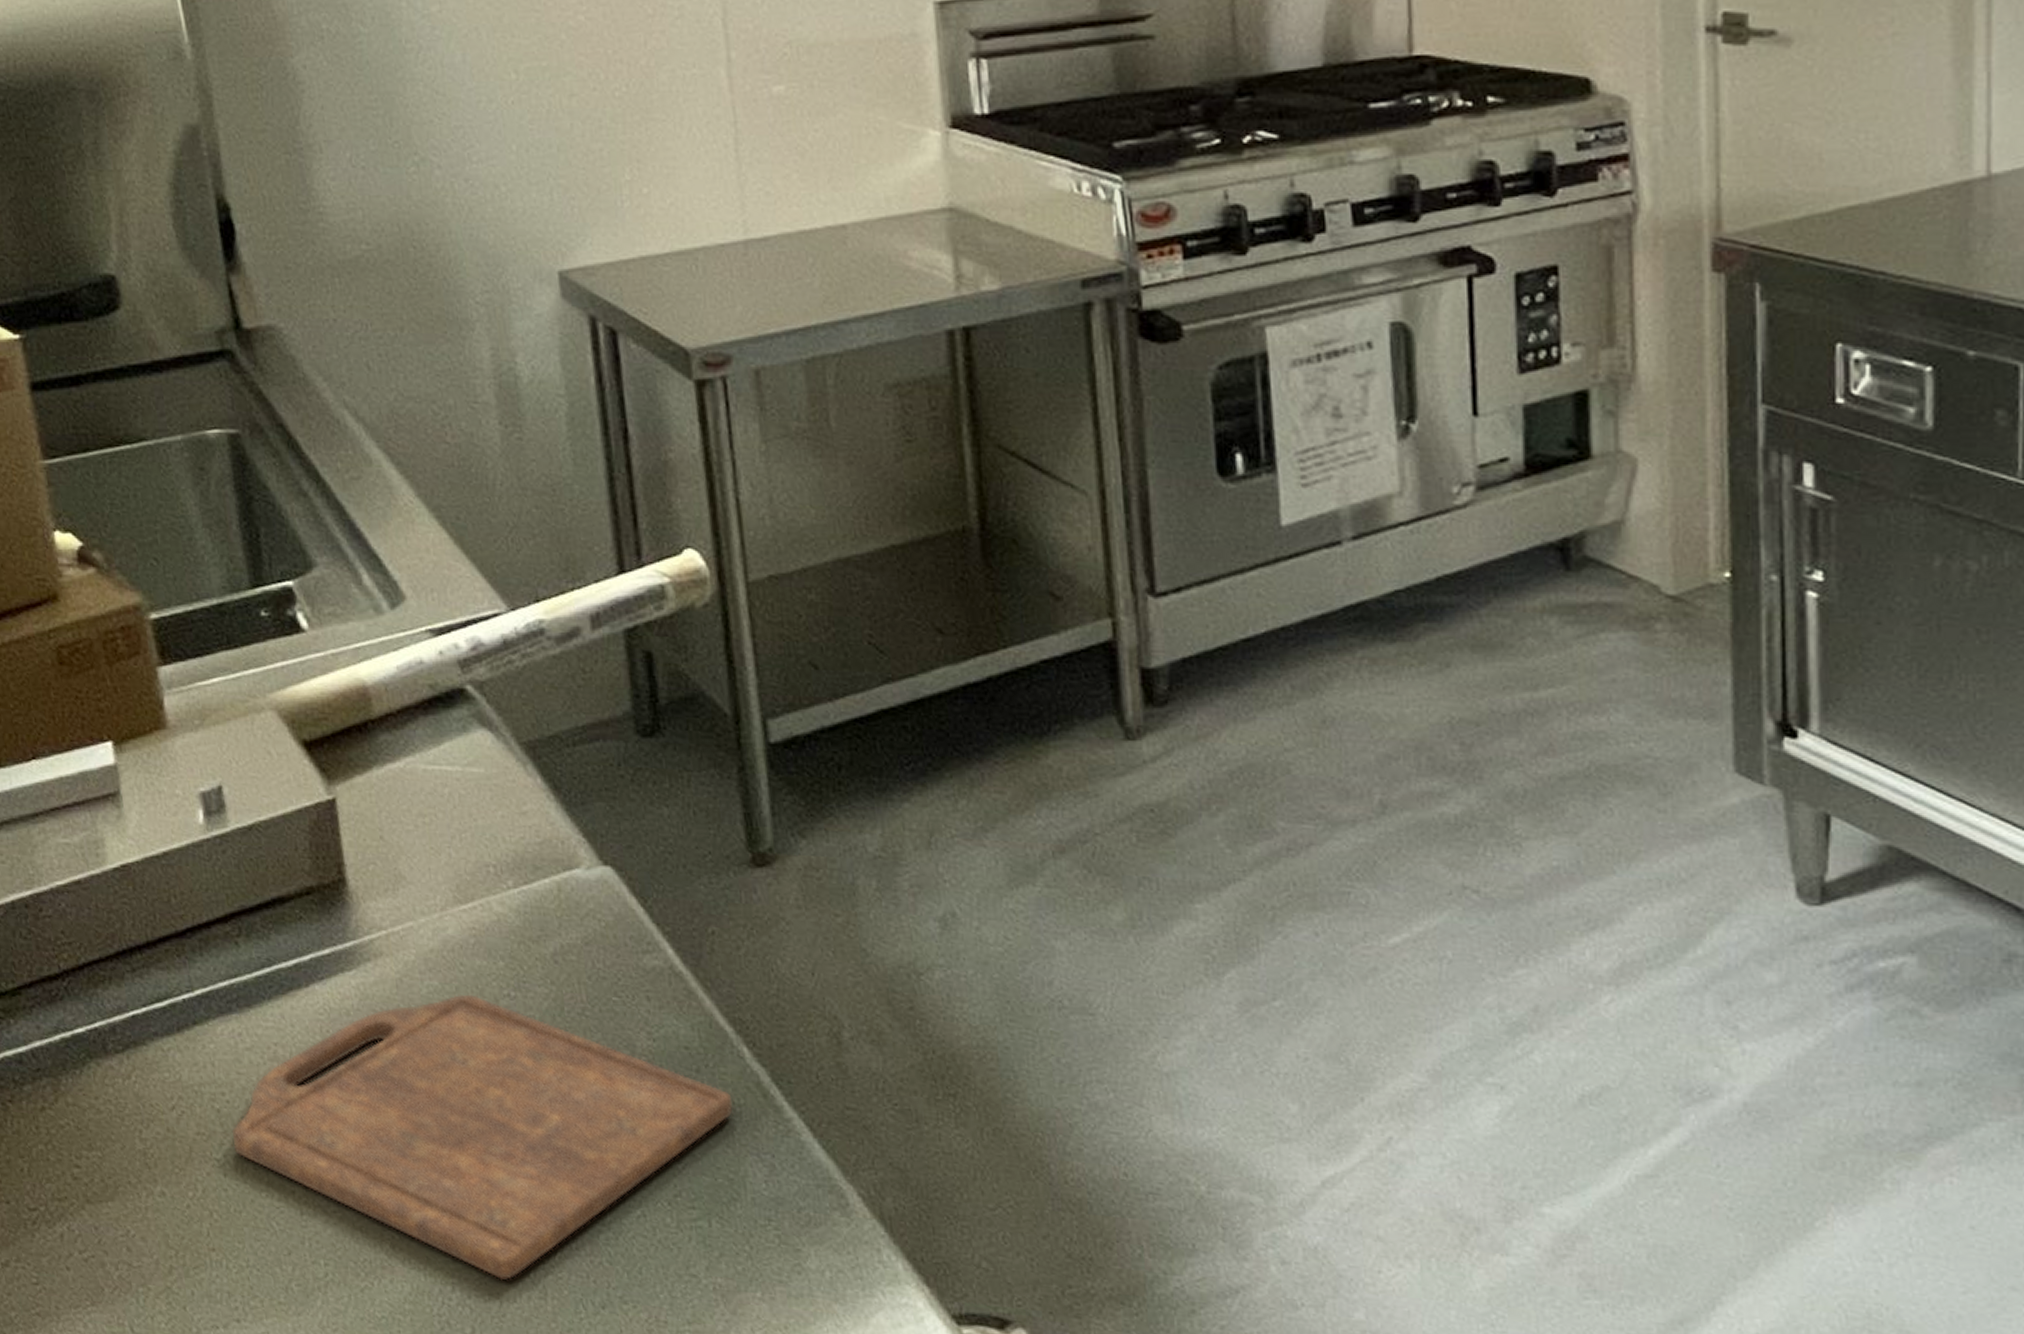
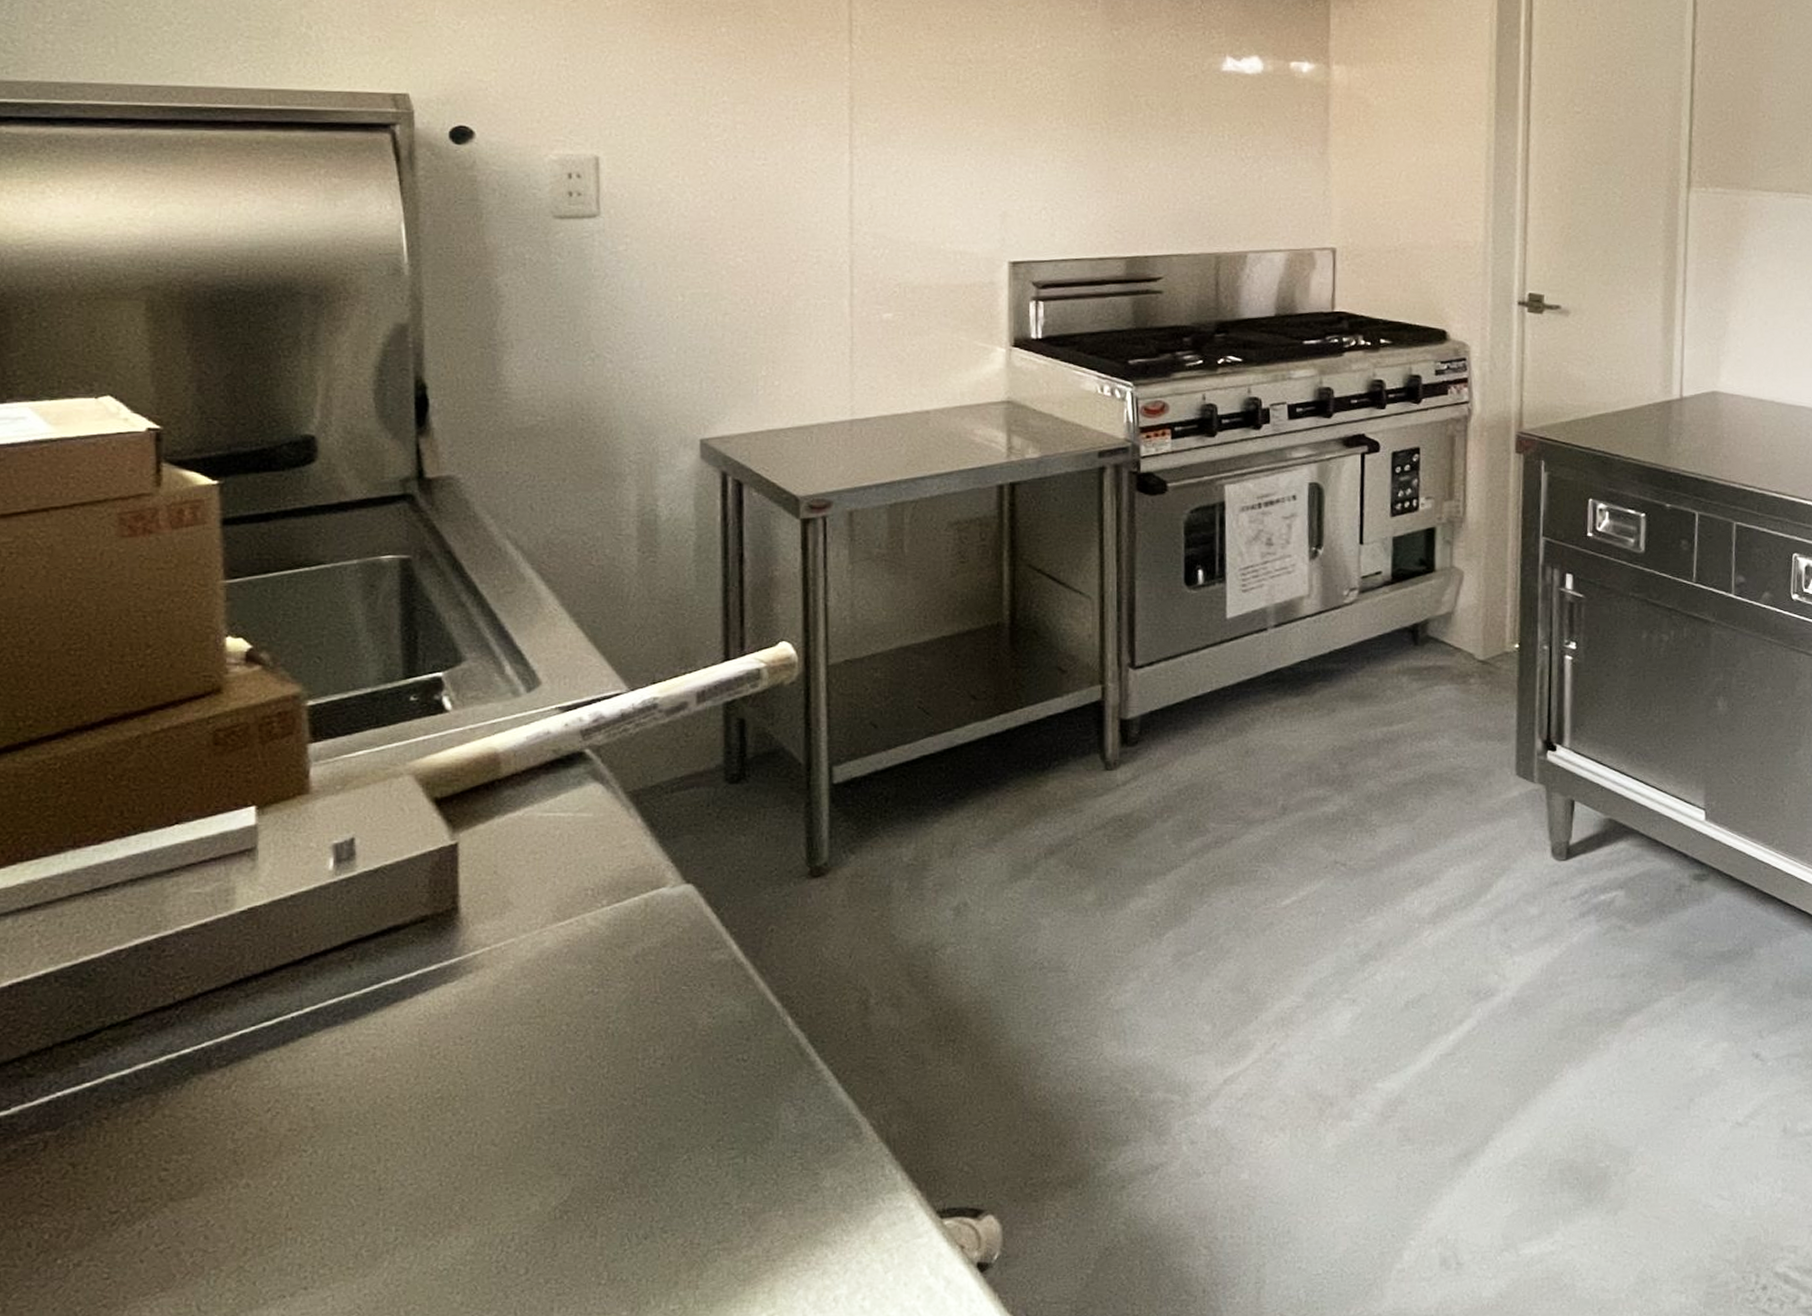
cutting board: present [232,993,734,1281] -> none [324,993,774,1226]

